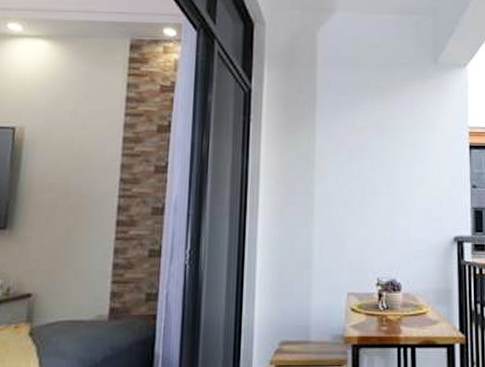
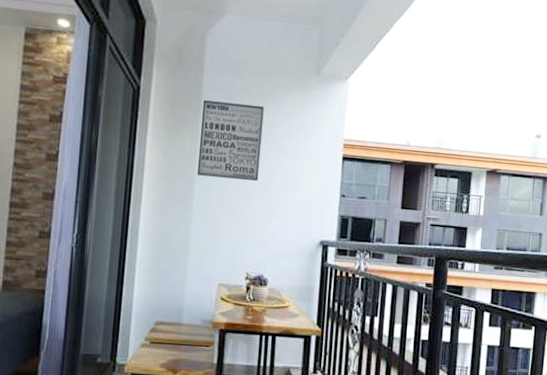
wall art: none [316,98,382,179] -> present [197,100,264,182]

